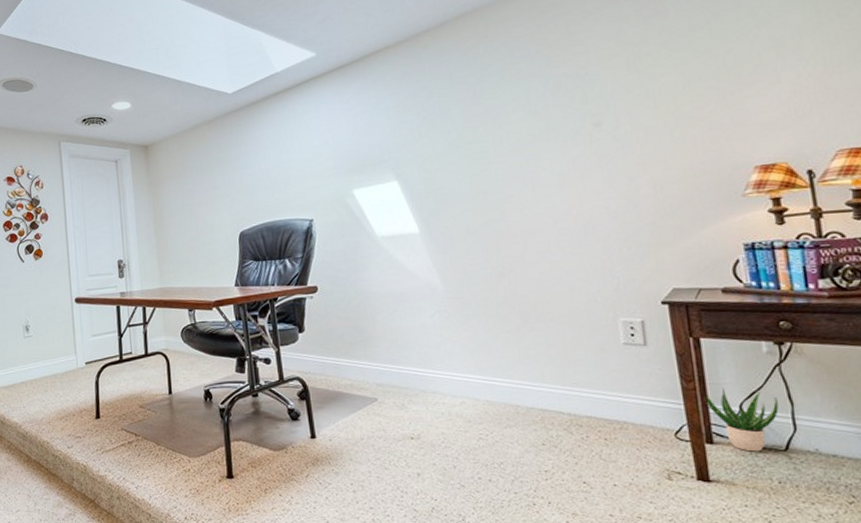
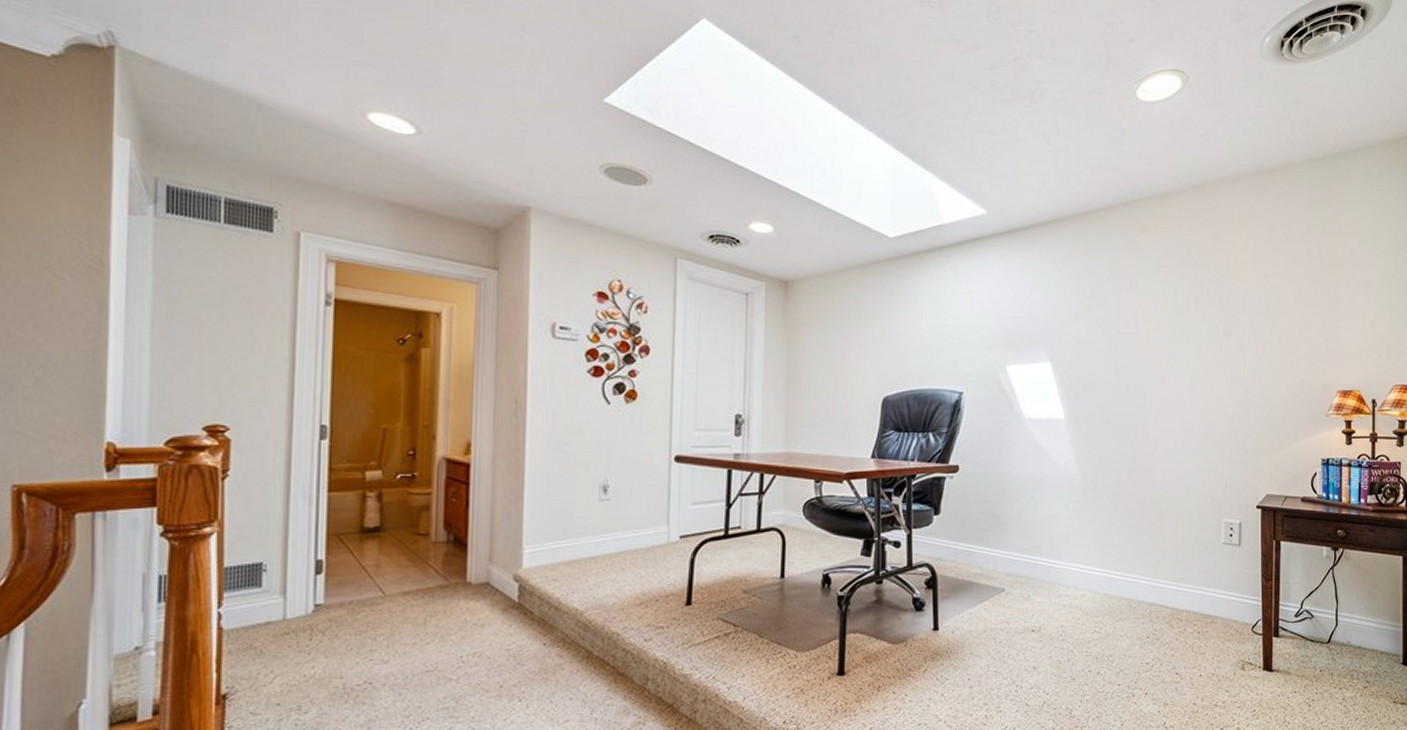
potted plant: present [704,388,779,452] -> none [1277,587,1328,644]

